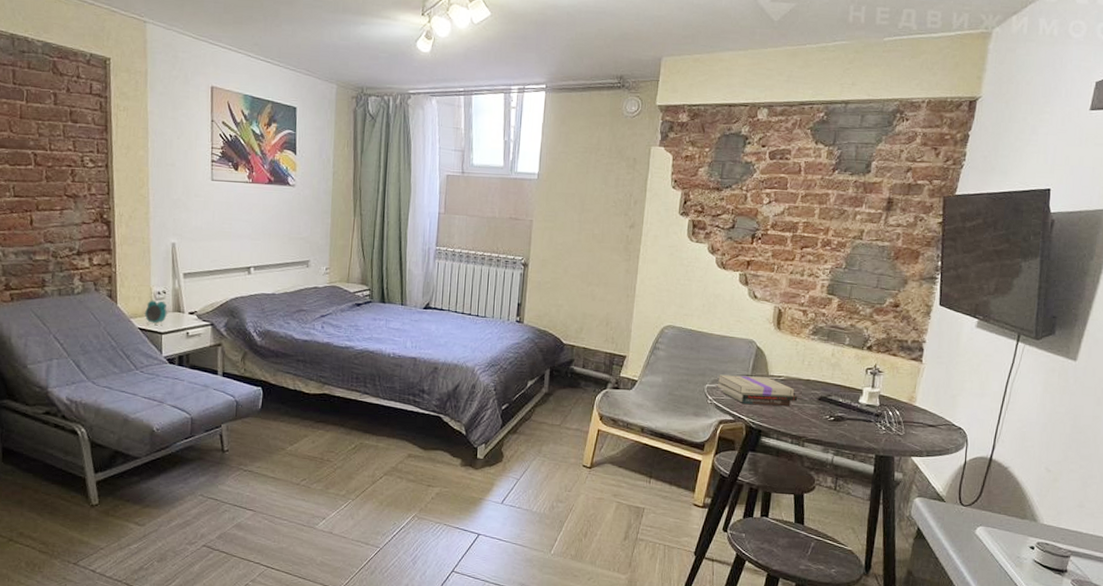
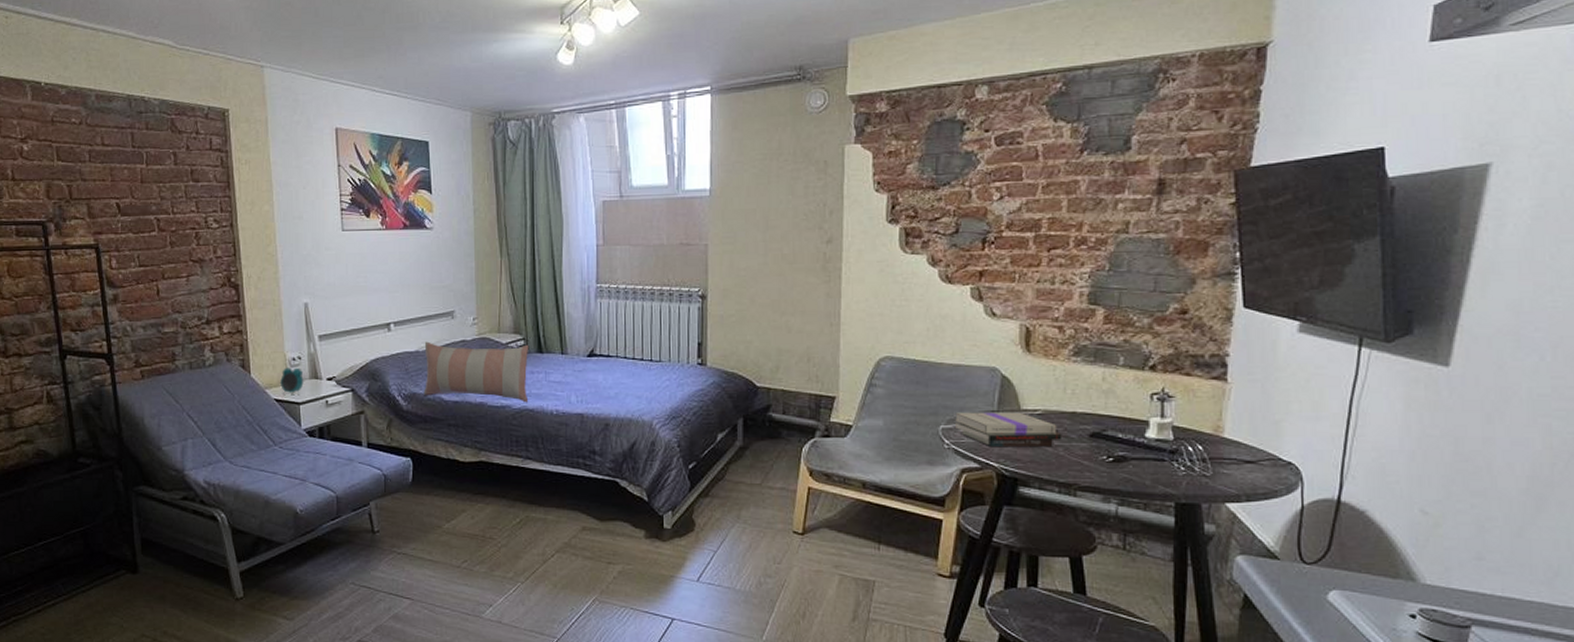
pillow: none [276,285,374,345] -> present [423,341,529,403]

